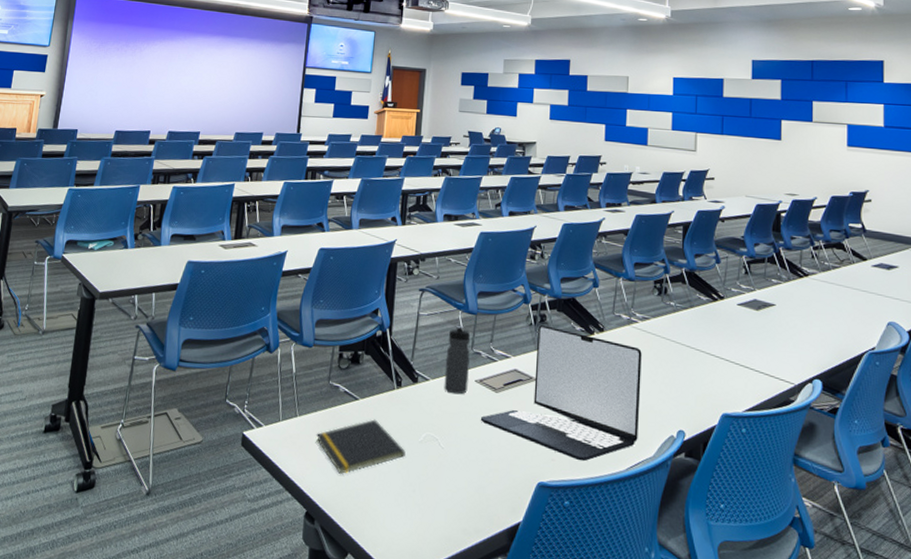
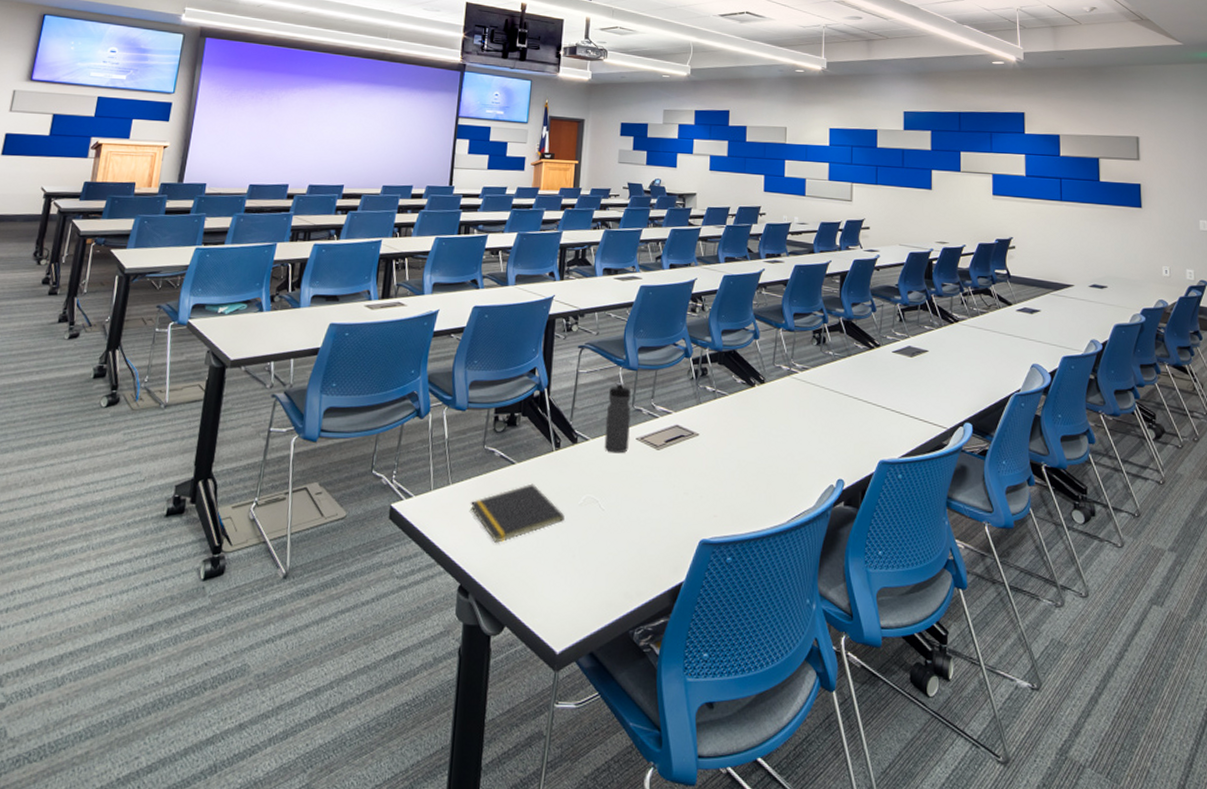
laptop: present [480,324,642,462] -> none [641,378,802,516]

